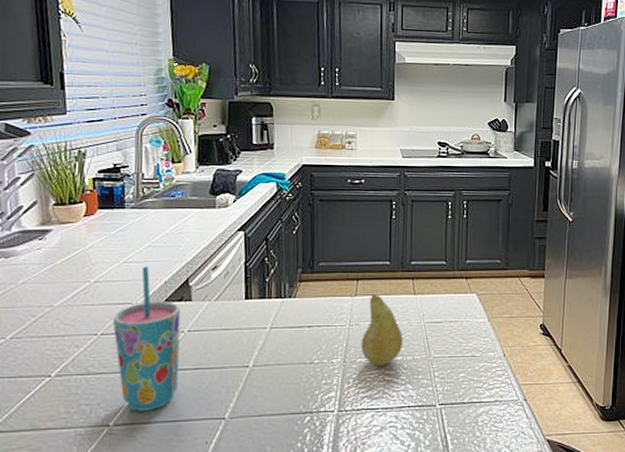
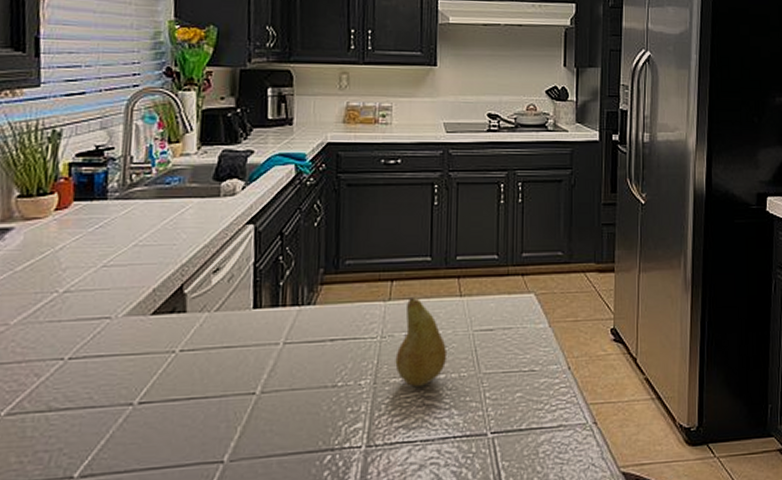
cup: present [112,266,181,412] -> none [84,270,172,458]

